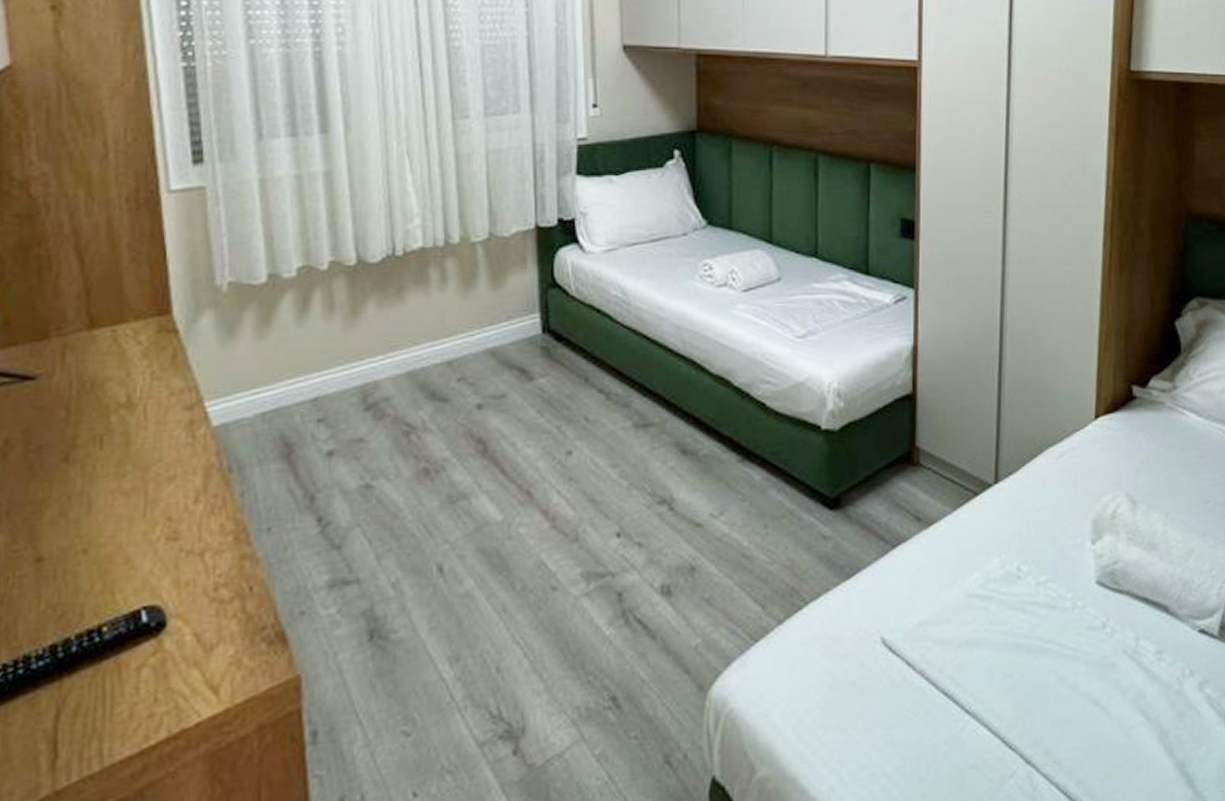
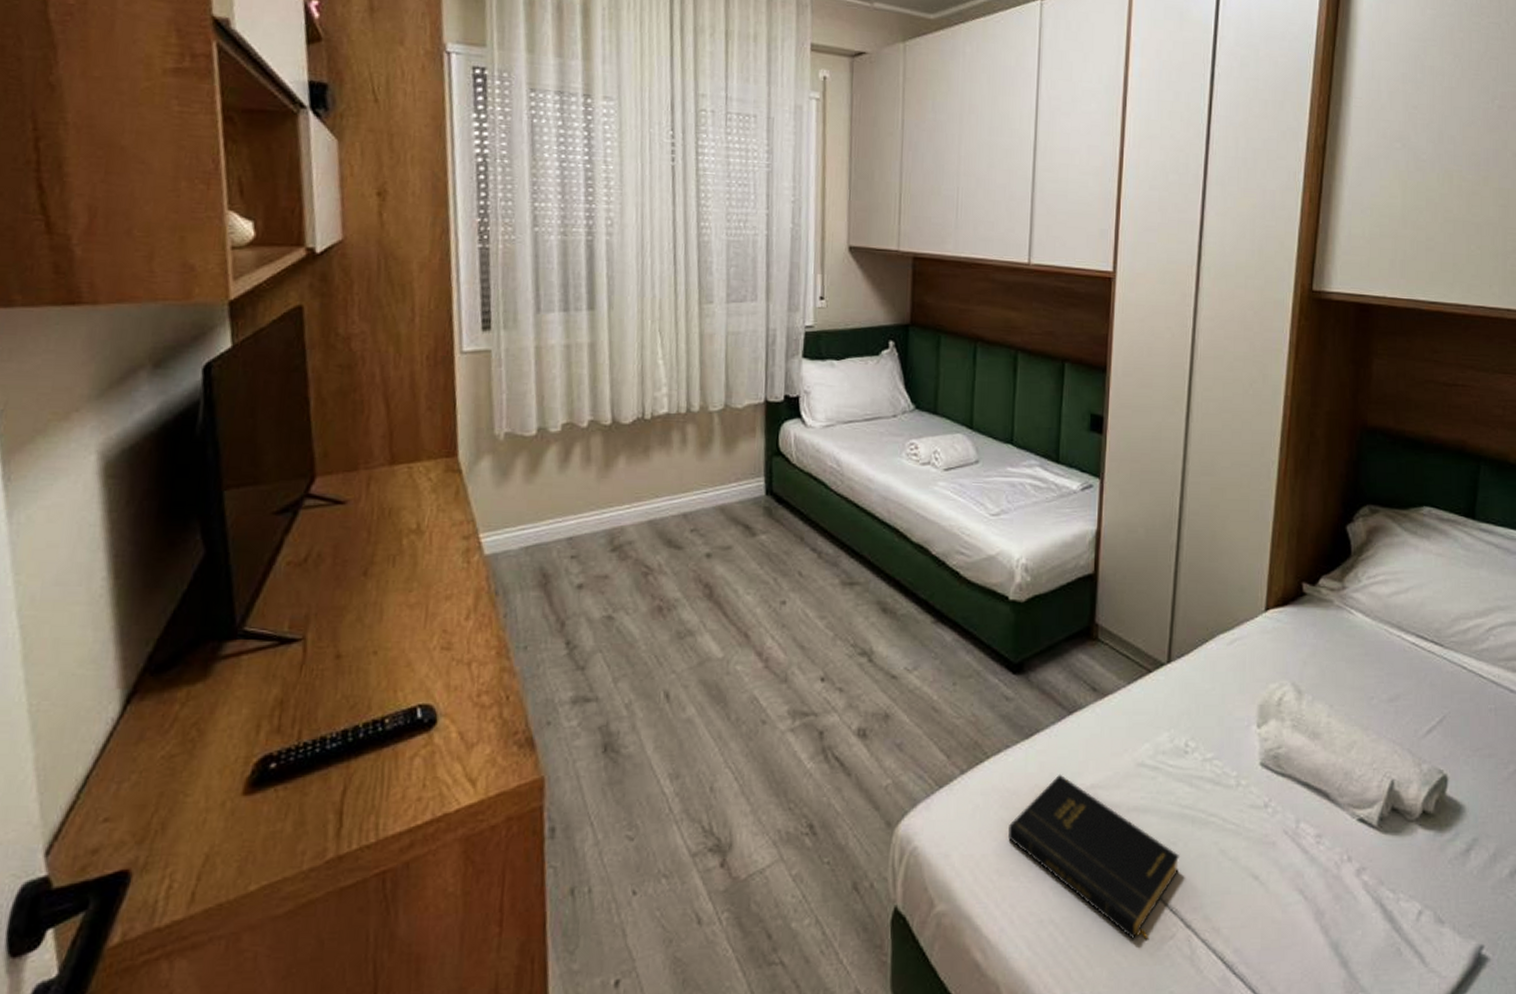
book: none [833,613,1016,783] -> present [1008,774,1179,939]

